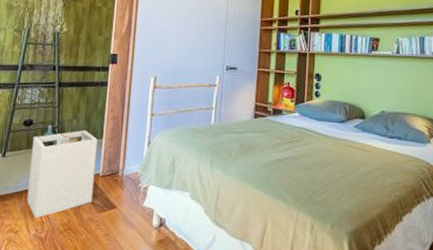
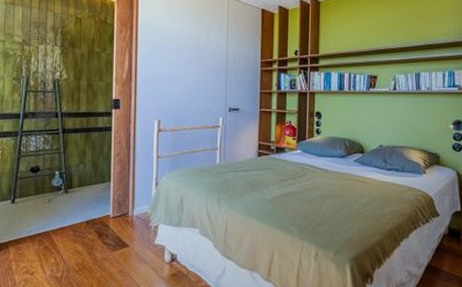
laundry hamper: present [27,129,98,218] -> none [40,174,106,260]

